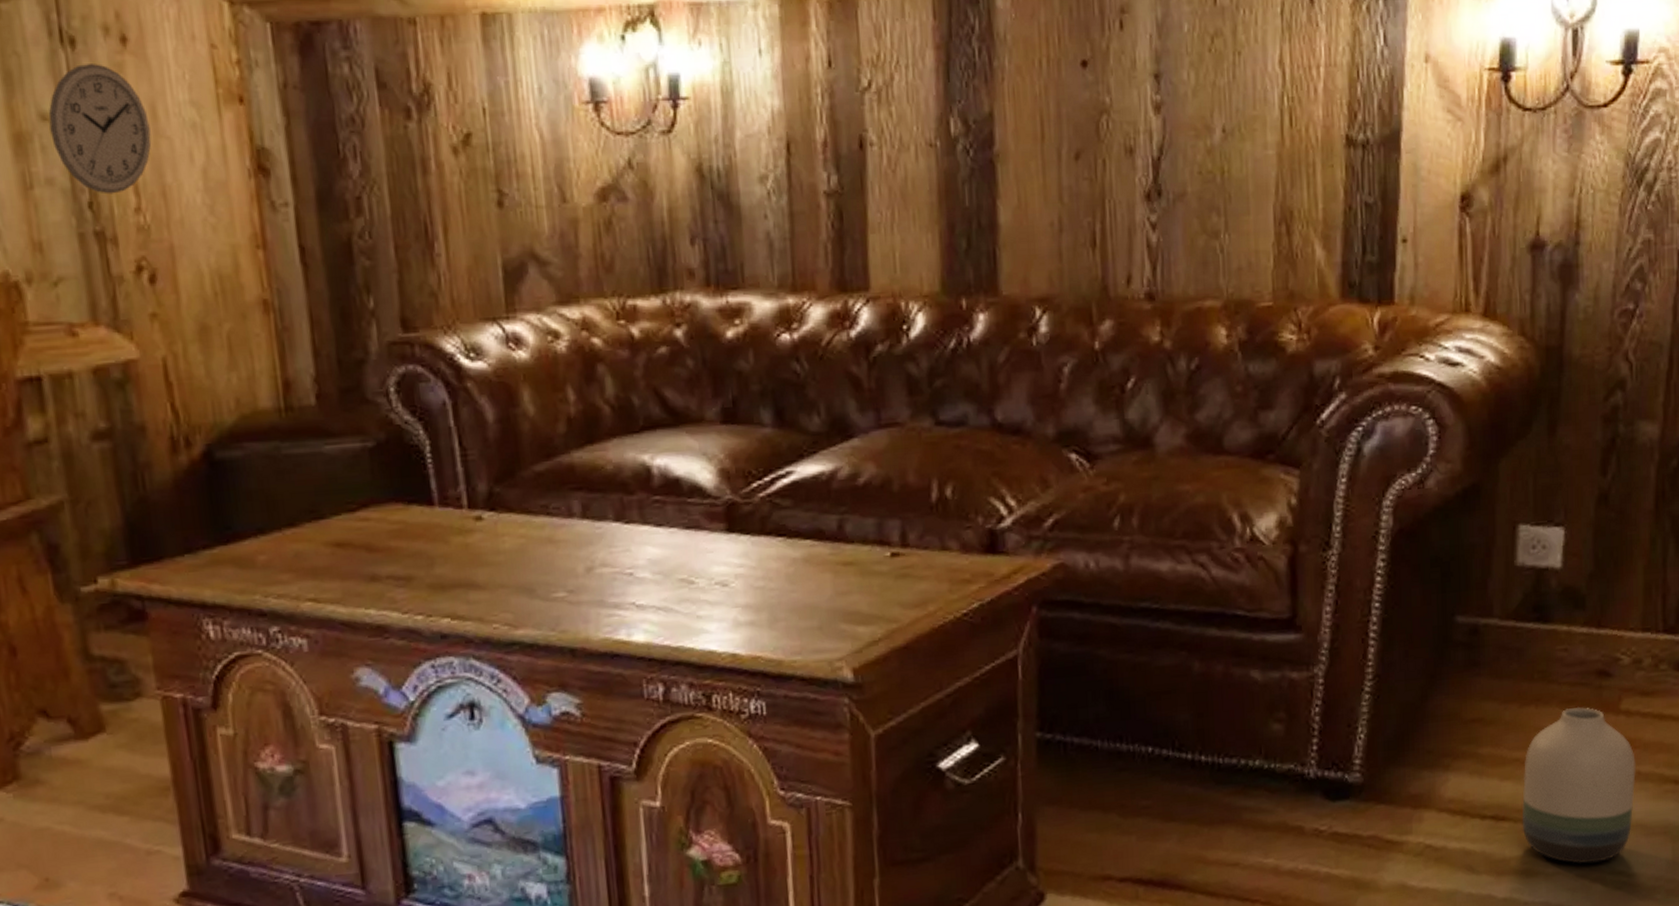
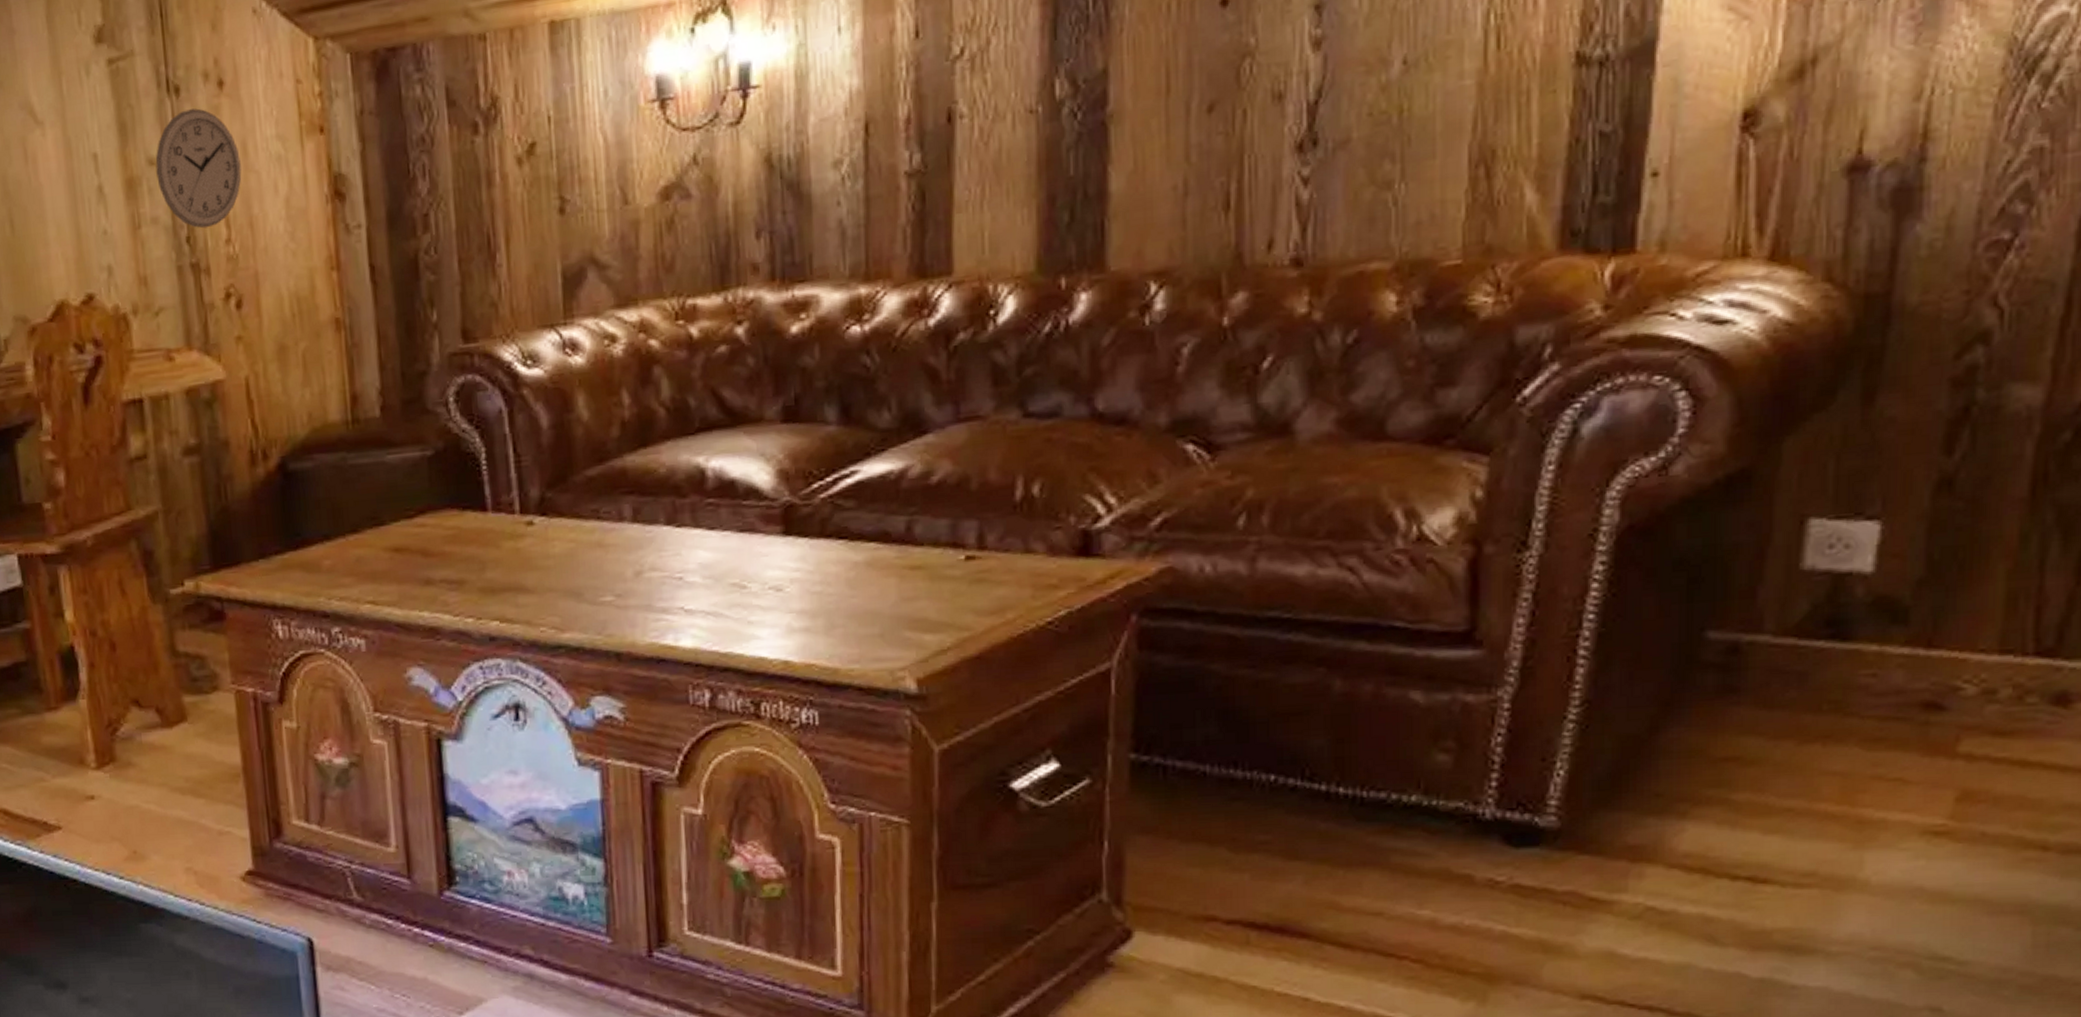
vase: present [1522,706,1636,864] -> none [1793,746,1979,944]

